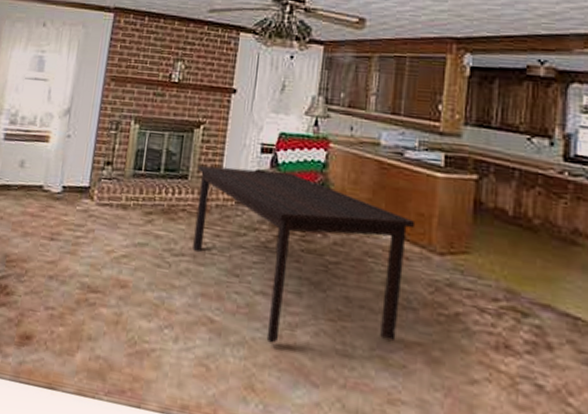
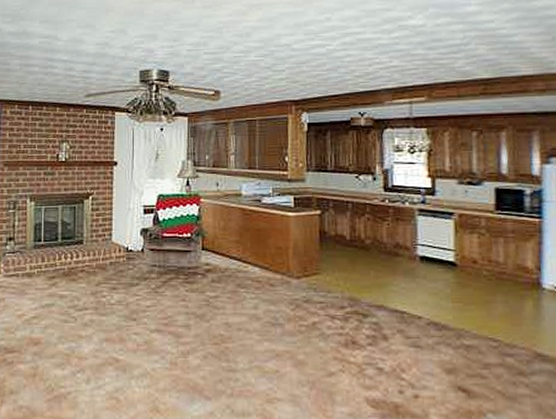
dining table: present [193,165,416,344] -> none [90,227,276,371]

